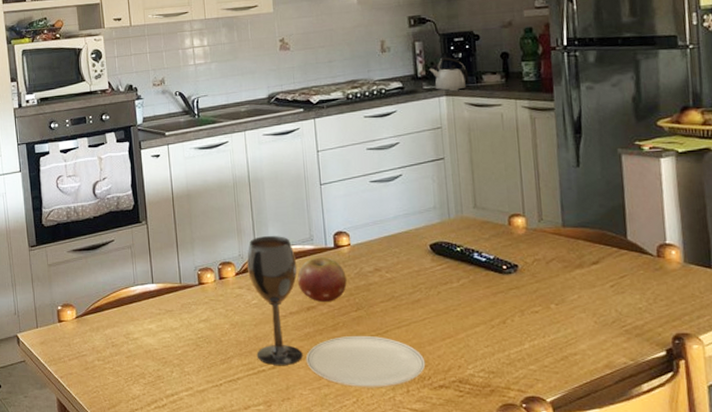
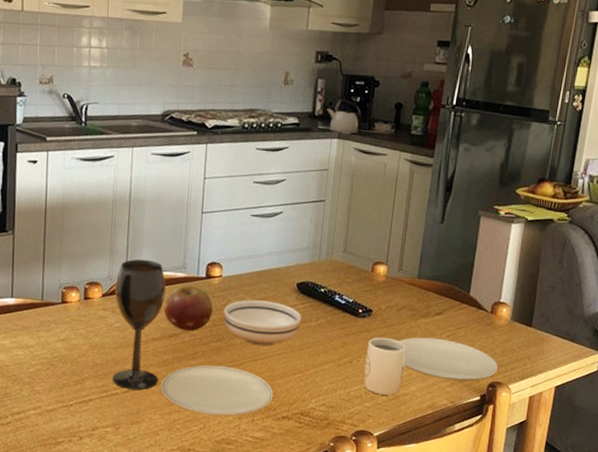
bowl: none [358,265,442,312] -> present [223,299,302,346]
mug: none [519,293,568,356] -> present [363,337,406,396]
plate: none [554,289,682,335] -> present [398,337,499,382]

